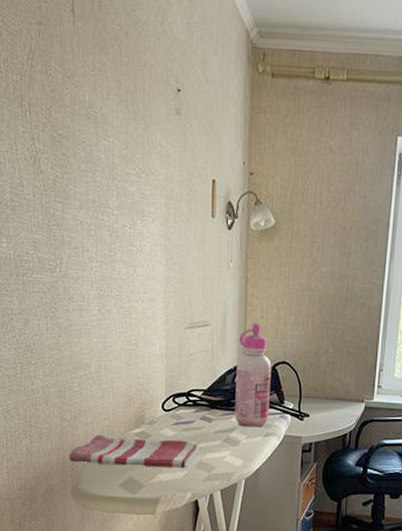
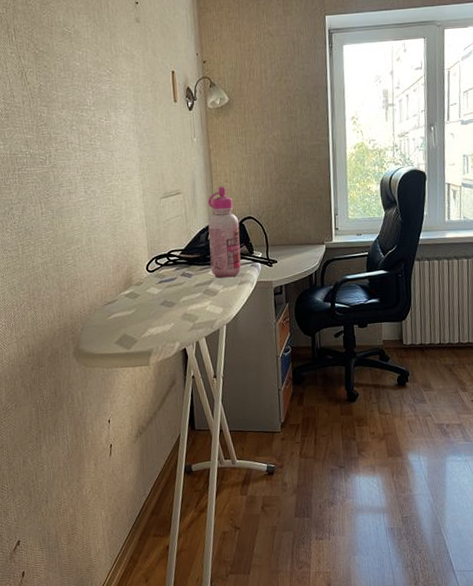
dish towel: present [68,434,198,469] -> none [68,296,182,327]

